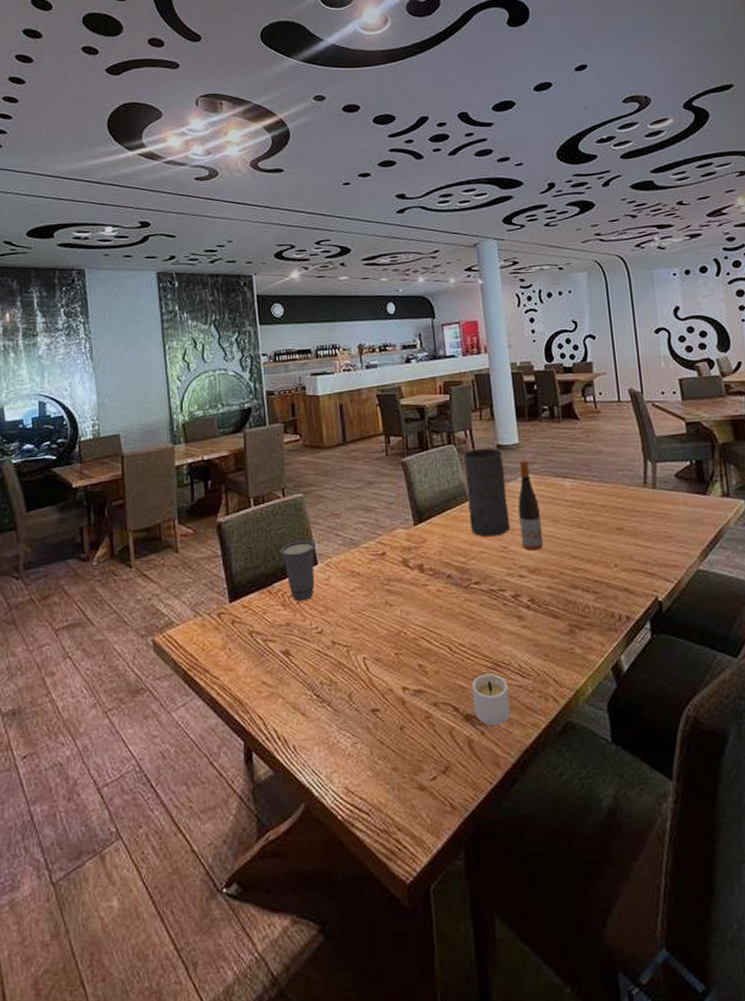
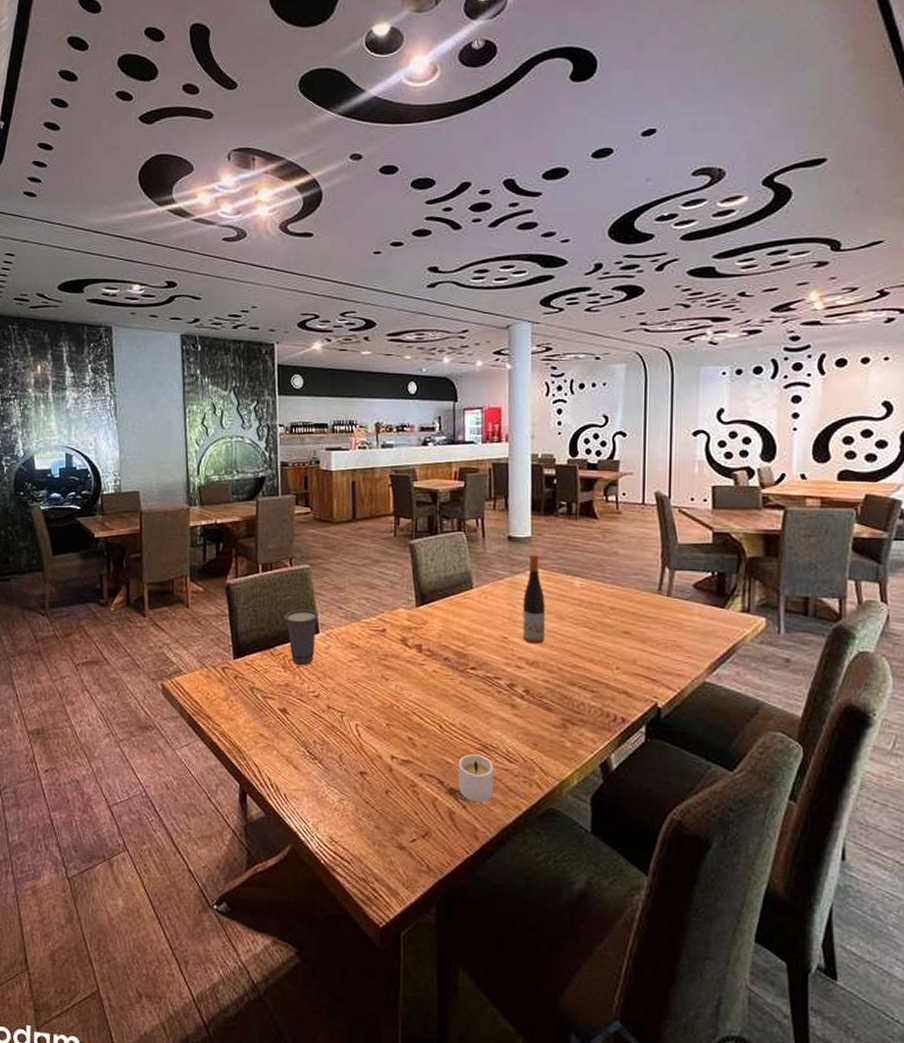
vase: present [463,448,510,537] -> none [472,538,513,626]

